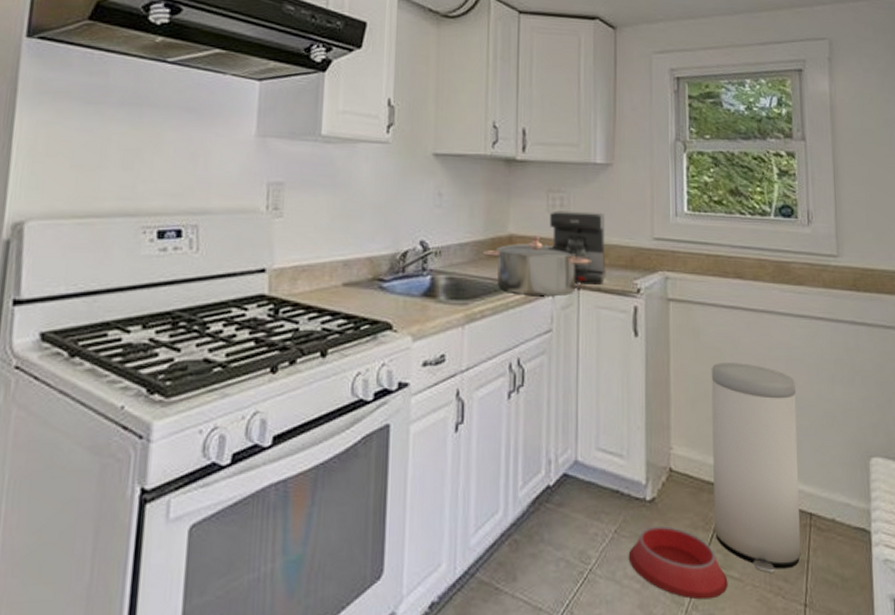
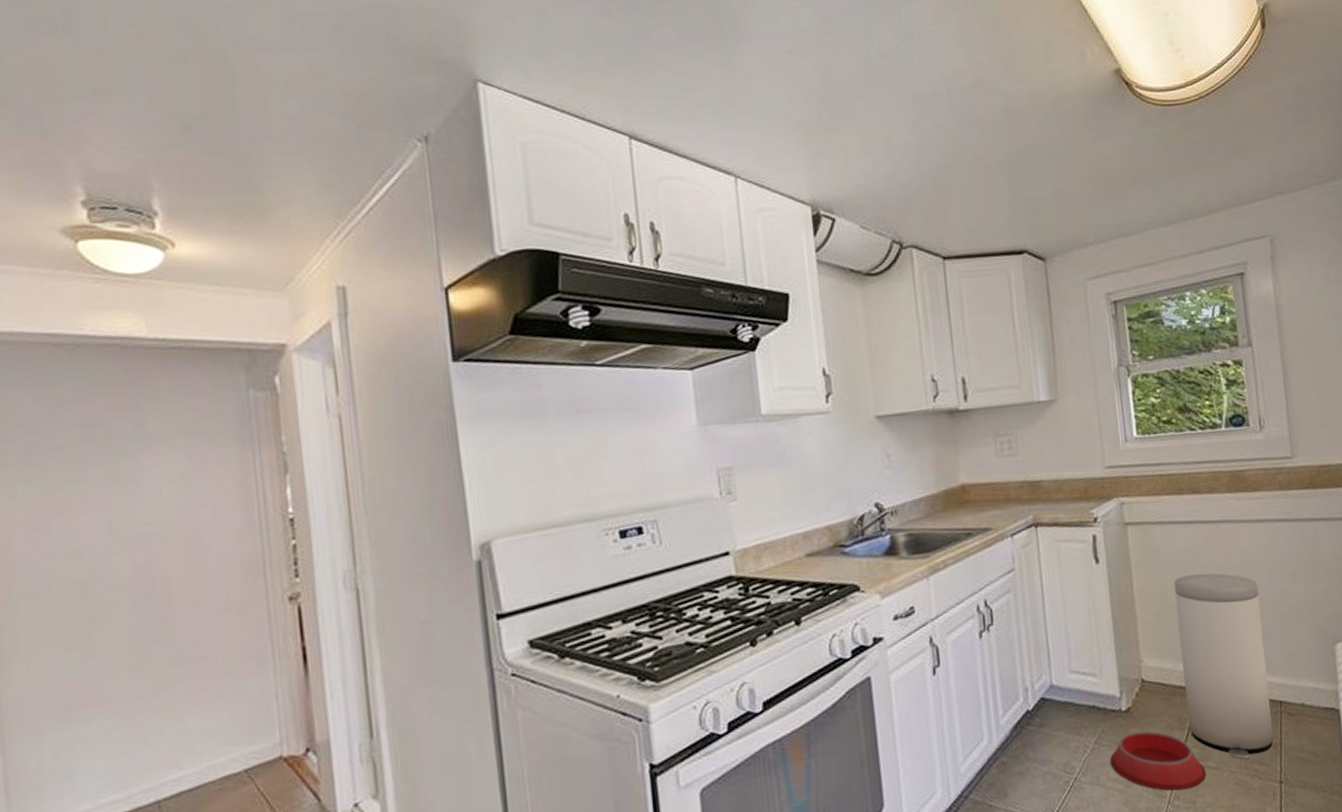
cooking pot: present [483,235,591,297] -> none [937,481,1046,541]
coffee maker: present [550,210,606,285] -> none [999,449,1062,521]

